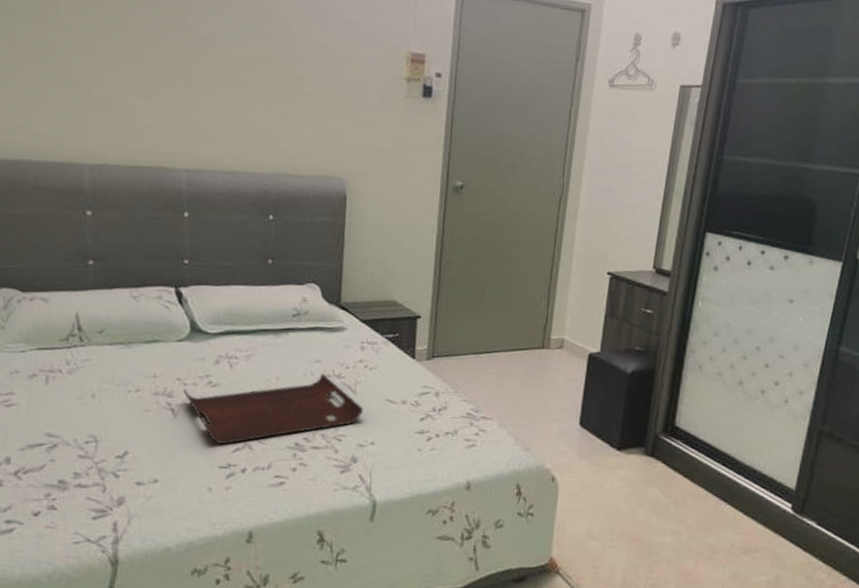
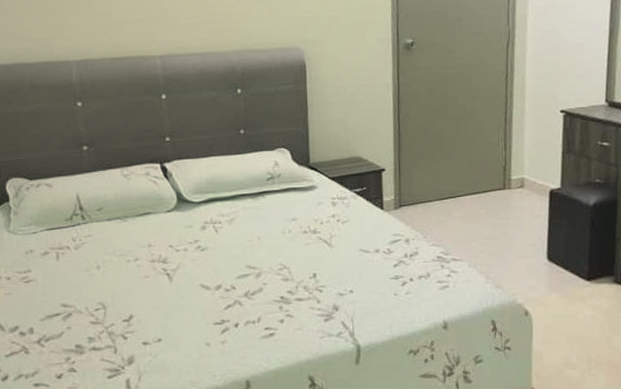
serving tray: present [183,373,364,445] -> none [176,230,340,303]

